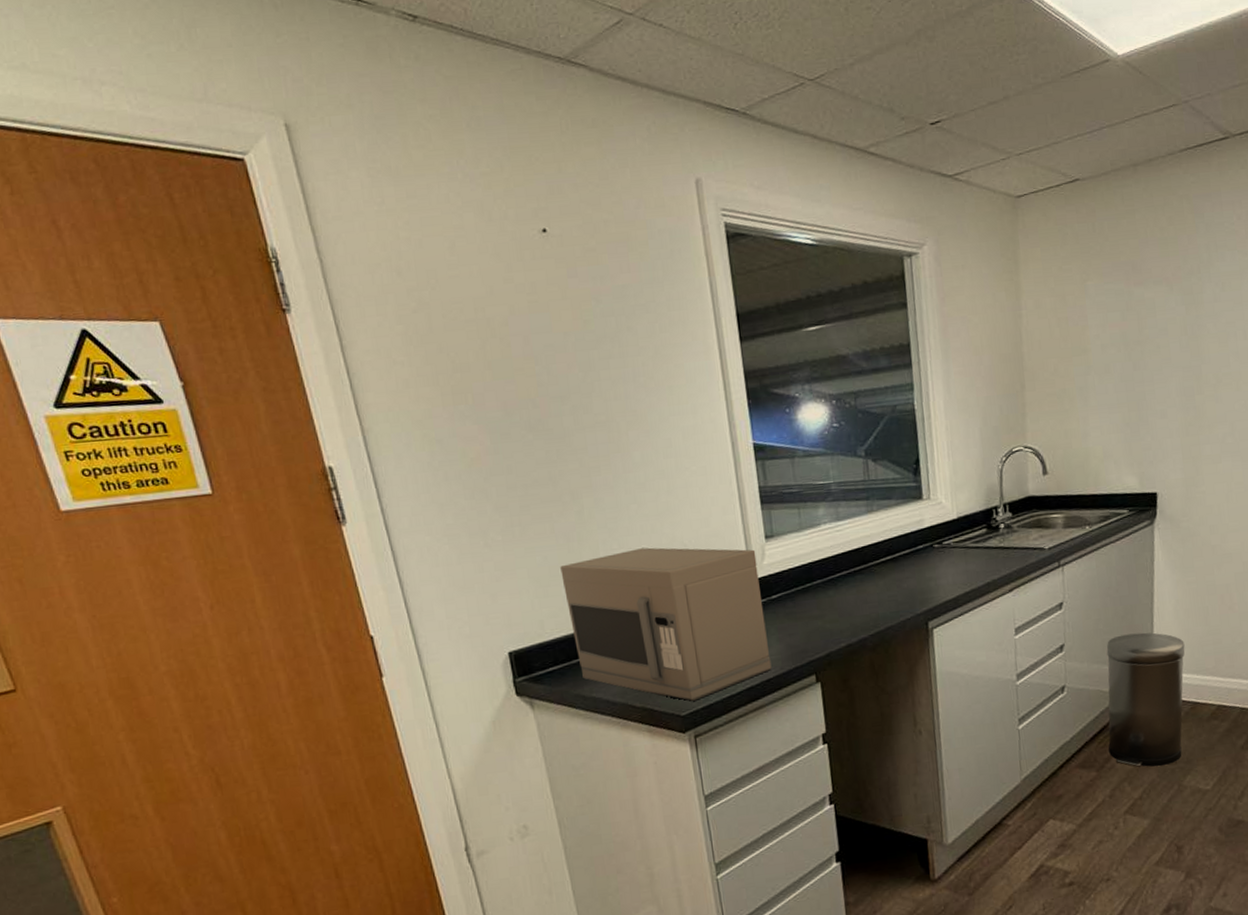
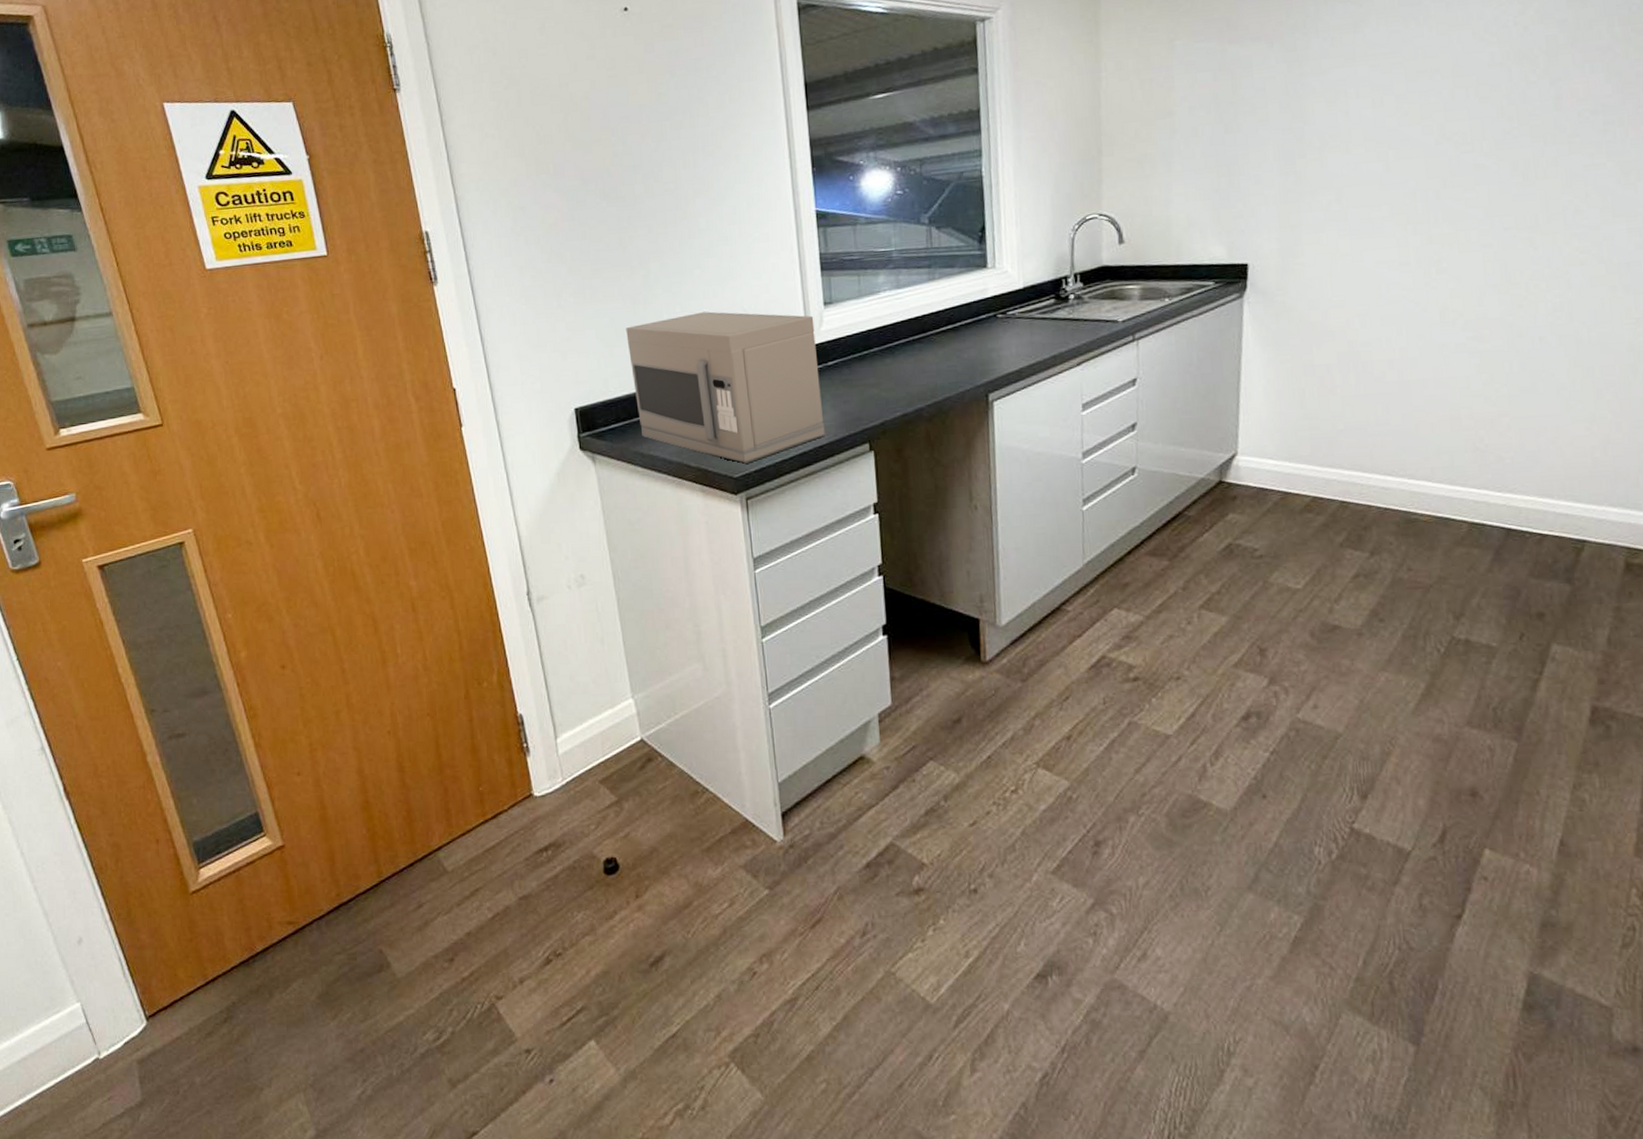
pedal bin: present [1106,632,1185,767] -> none [1183,414,1276,559]

